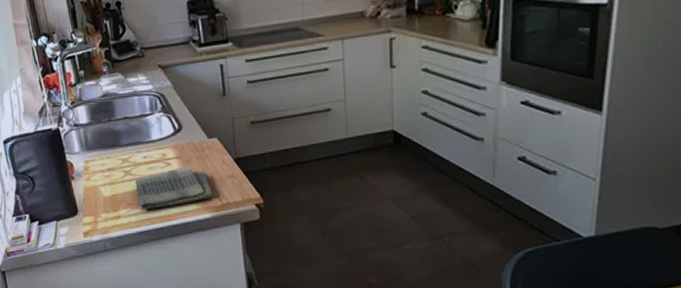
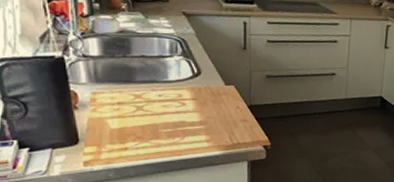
dish towel: present [134,166,212,209] -> none [146,107,224,144]

